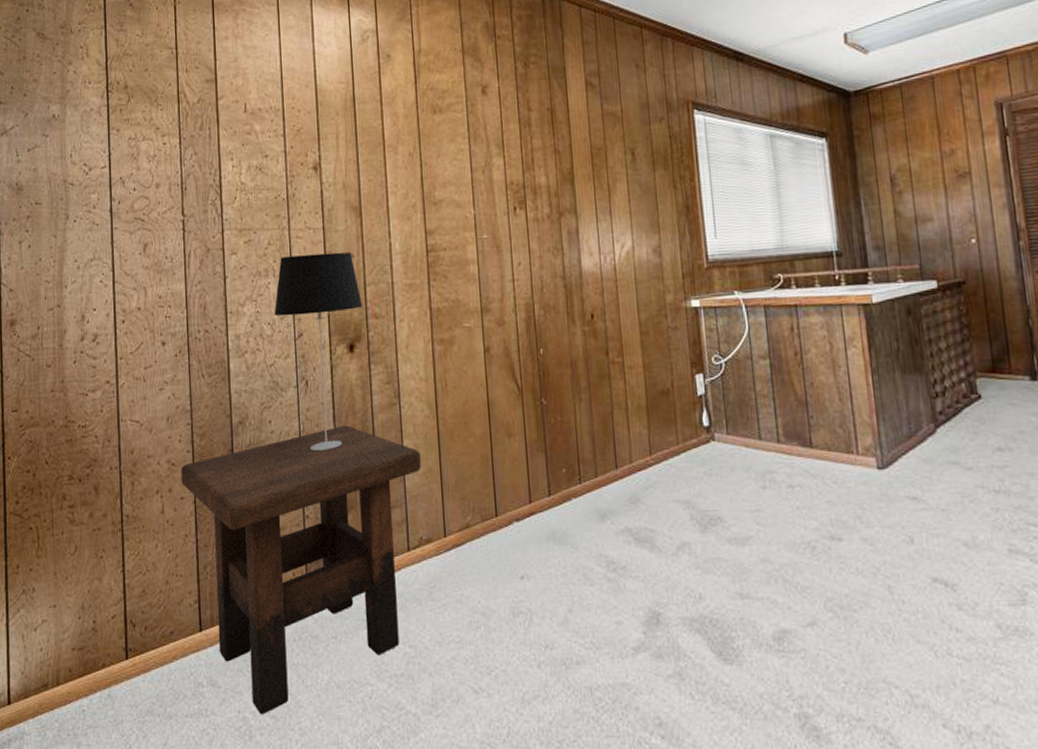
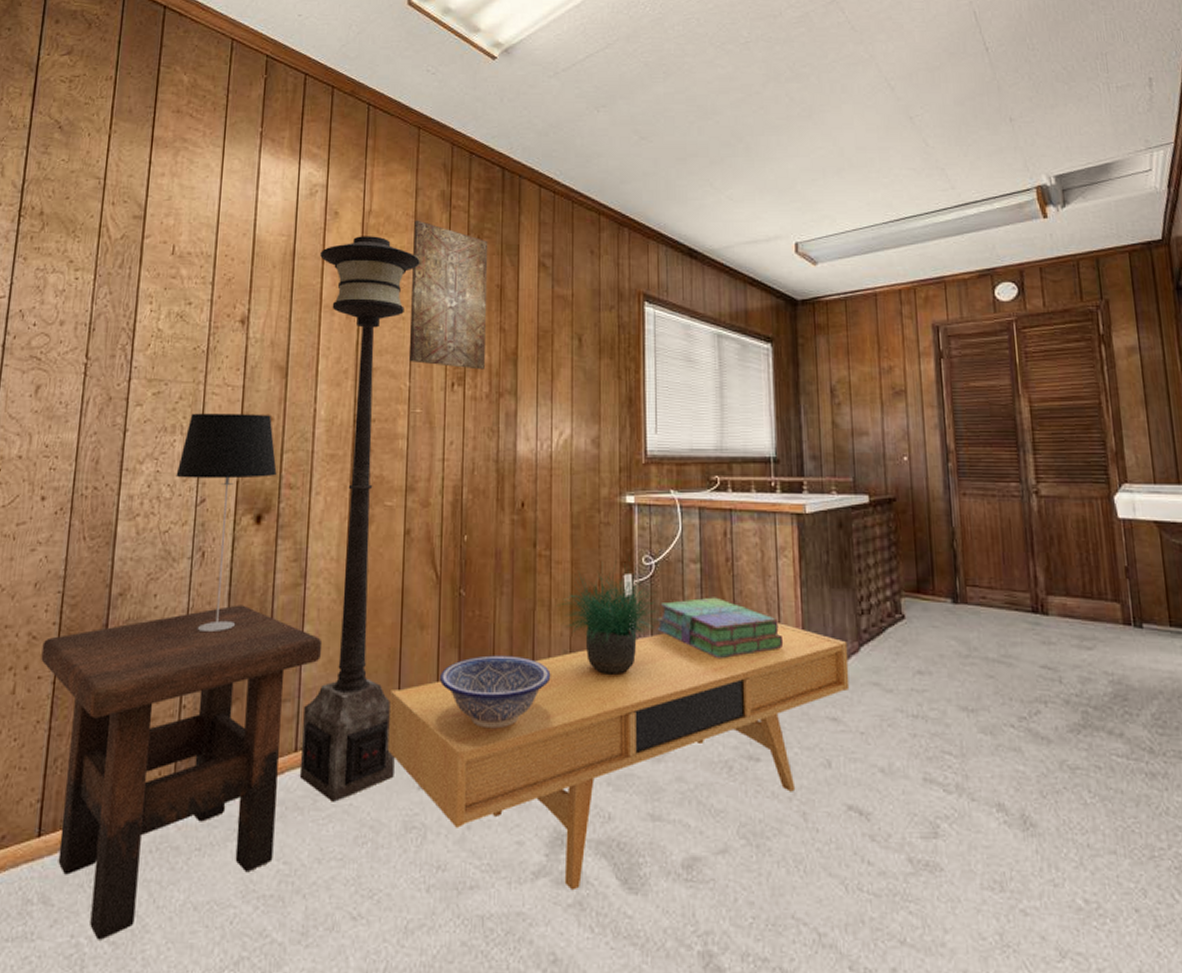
floor lamp: none [378,73,498,593] -> present [299,236,420,802]
wall art: none [462,53,543,193] -> present [408,220,488,370]
tv console: none [486,410,928,663] -> present [387,623,850,891]
decorative bowl: none [531,456,634,523] -> present [440,655,551,729]
potted plant: none [632,358,732,468] -> present [556,557,658,675]
stack of books: none [731,390,859,448] -> present [657,597,784,659]

